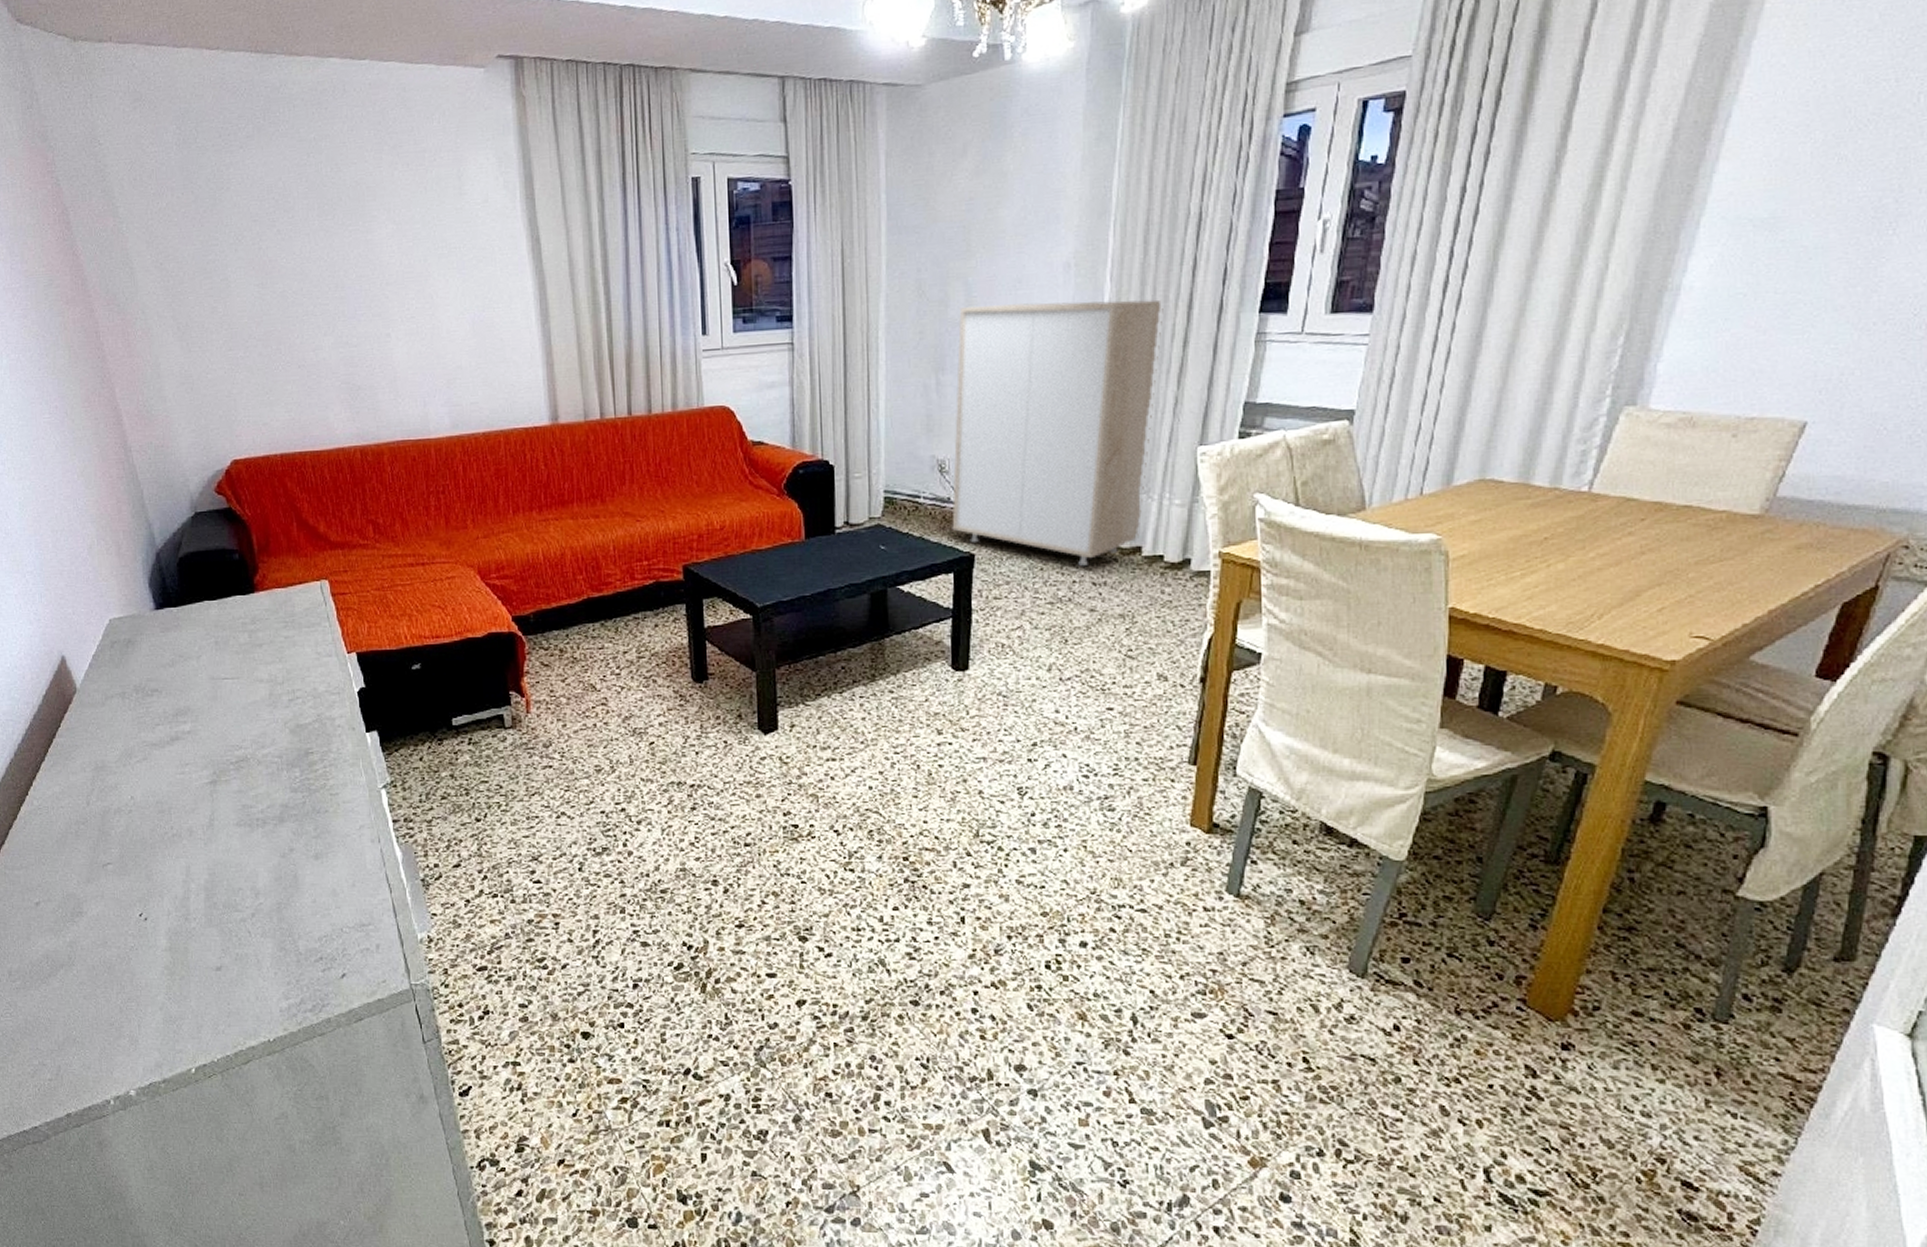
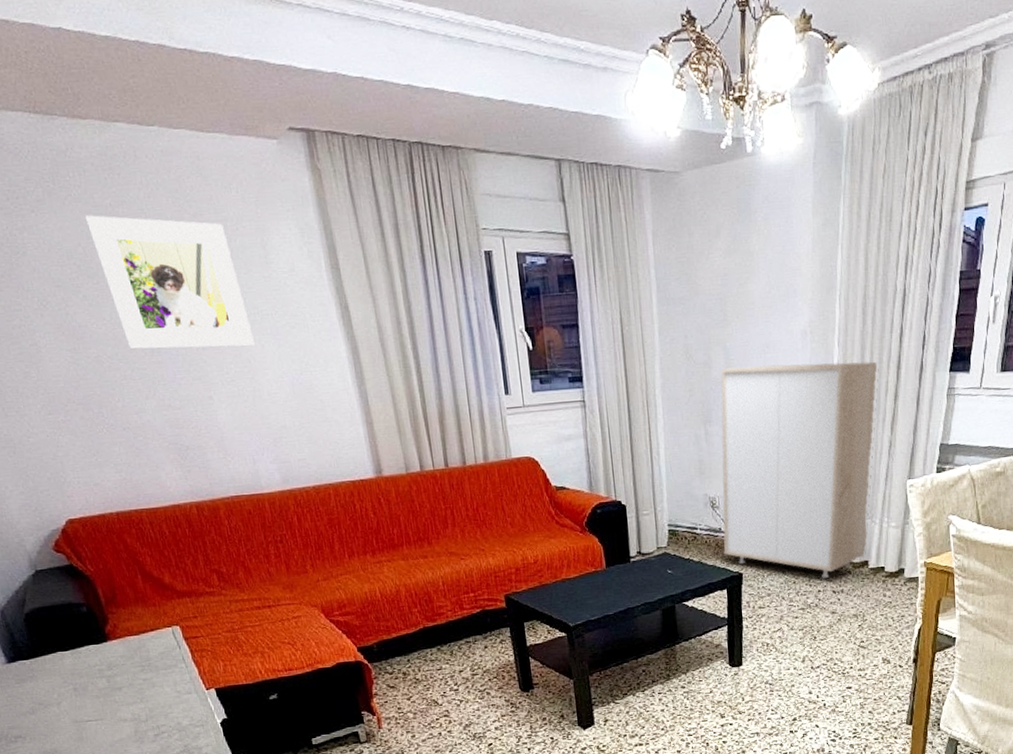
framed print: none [289,149,439,285] -> present [84,215,255,350]

